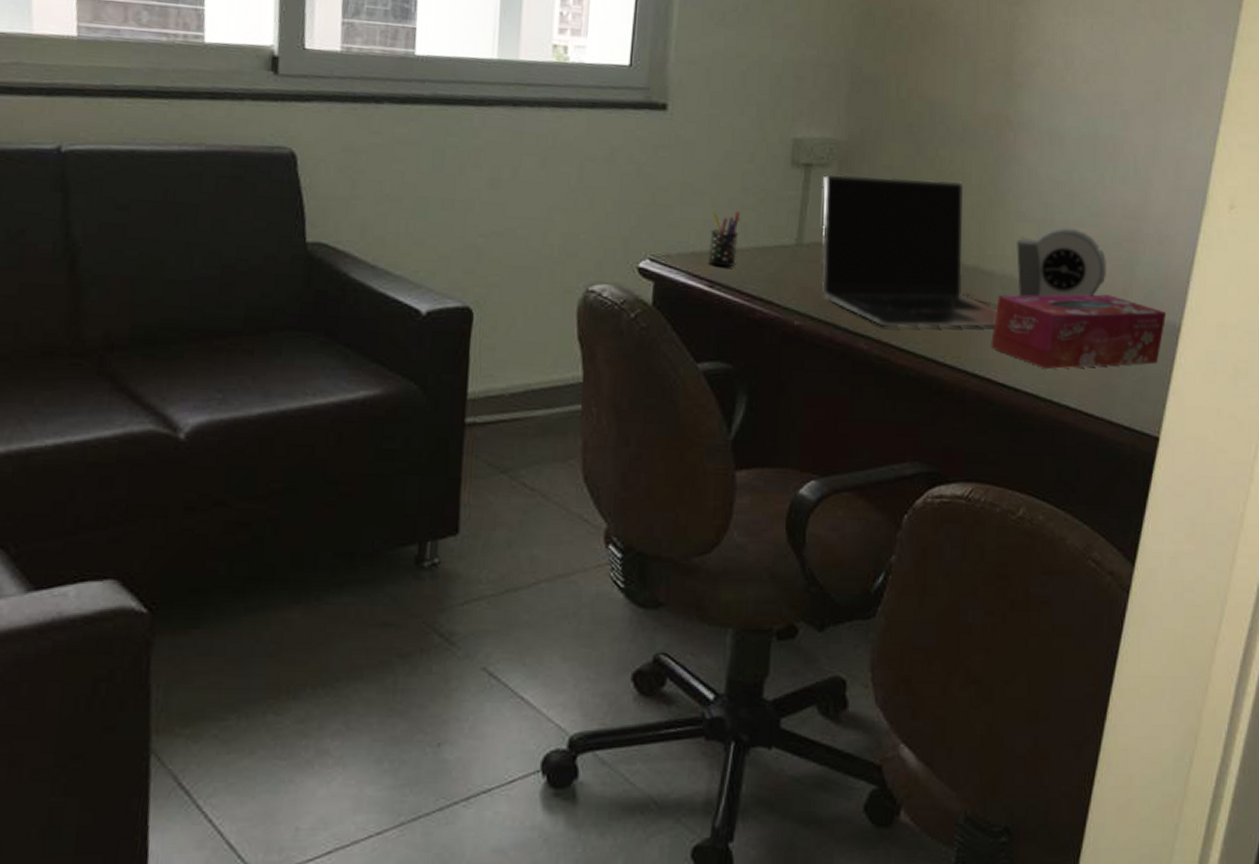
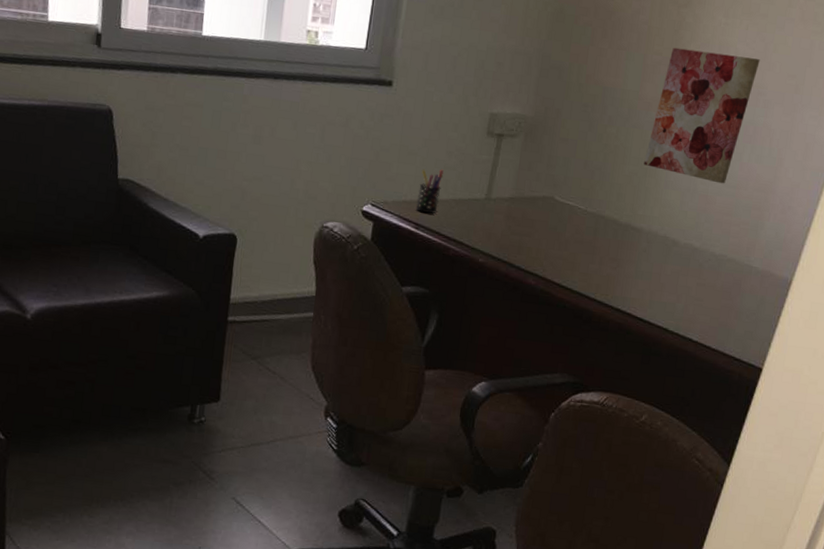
laptop: present [821,174,997,328] -> none [503,143,642,273]
wall art: none [987,52,1111,213] -> present [644,47,760,184]
tissue box: present [991,294,1166,370] -> none [633,248,781,310]
alarm clock: present [1017,228,1106,298] -> none [660,196,736,253]

